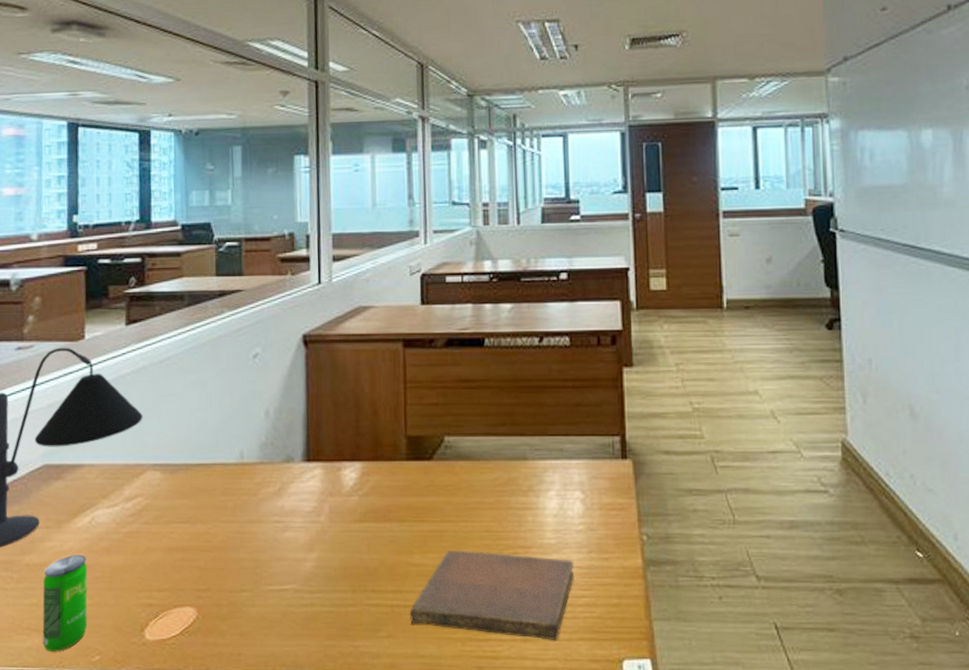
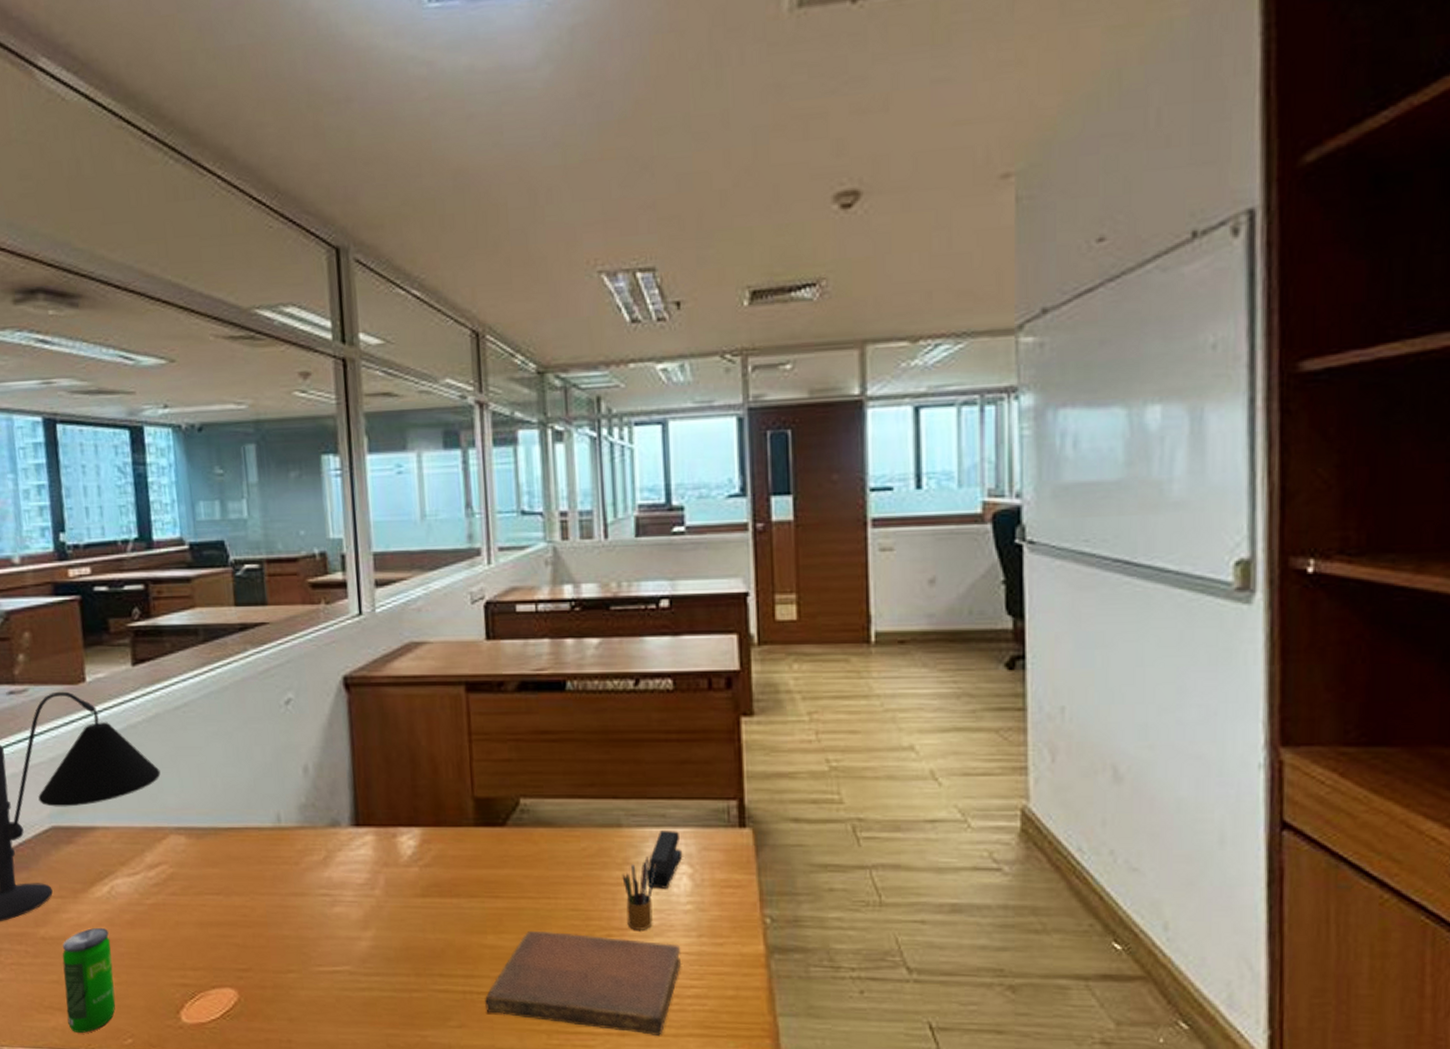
pencil box: none [527,485,556,548] -> present [622,857,657,930]
stapler: none [546,463,576,512] -> present [646,831,683,889]

